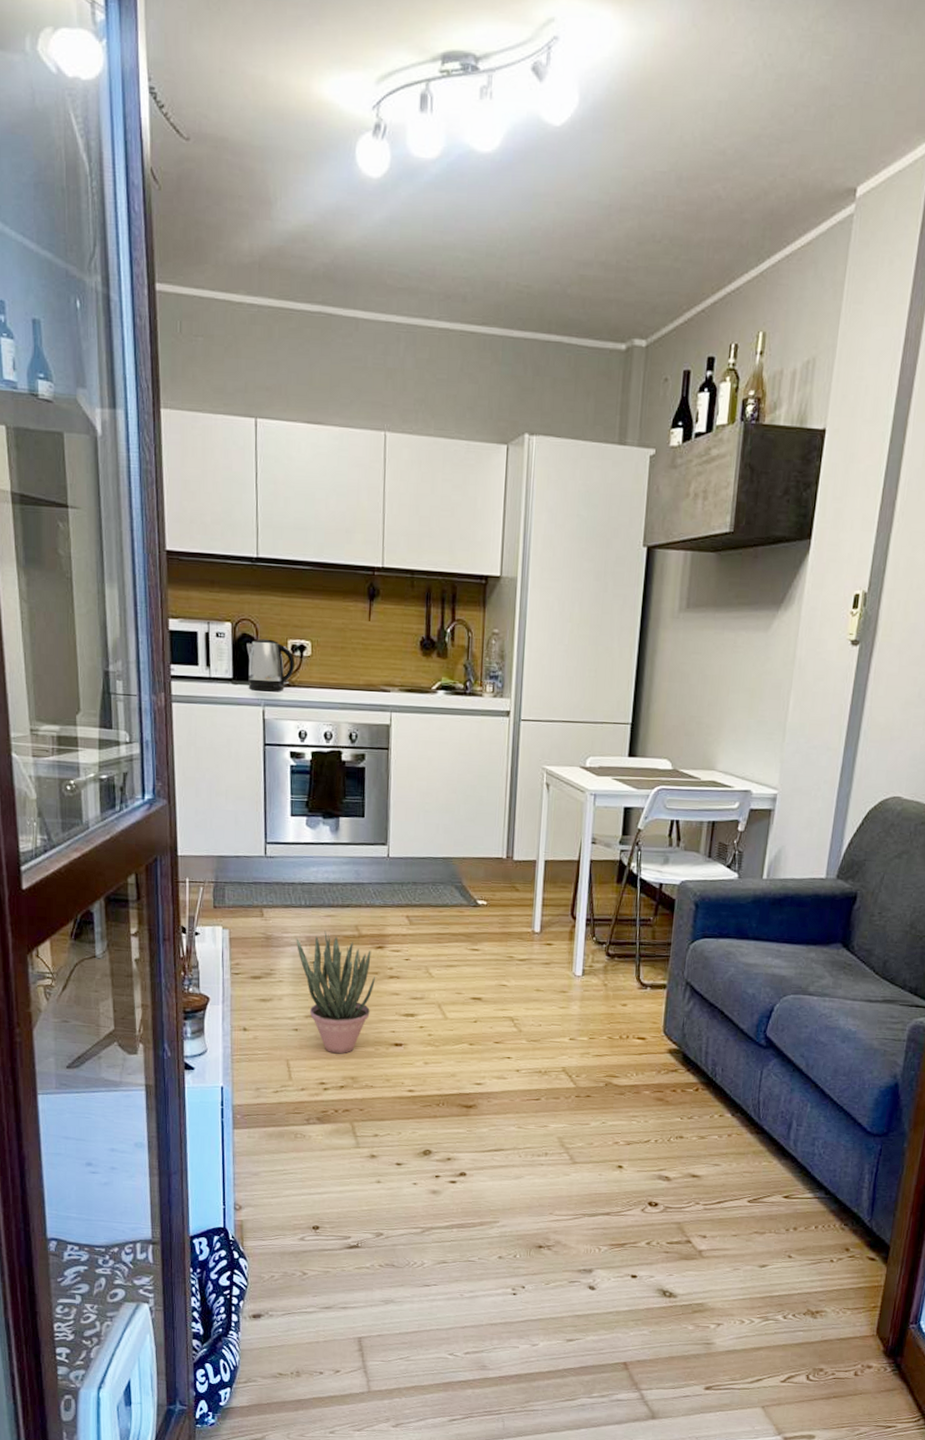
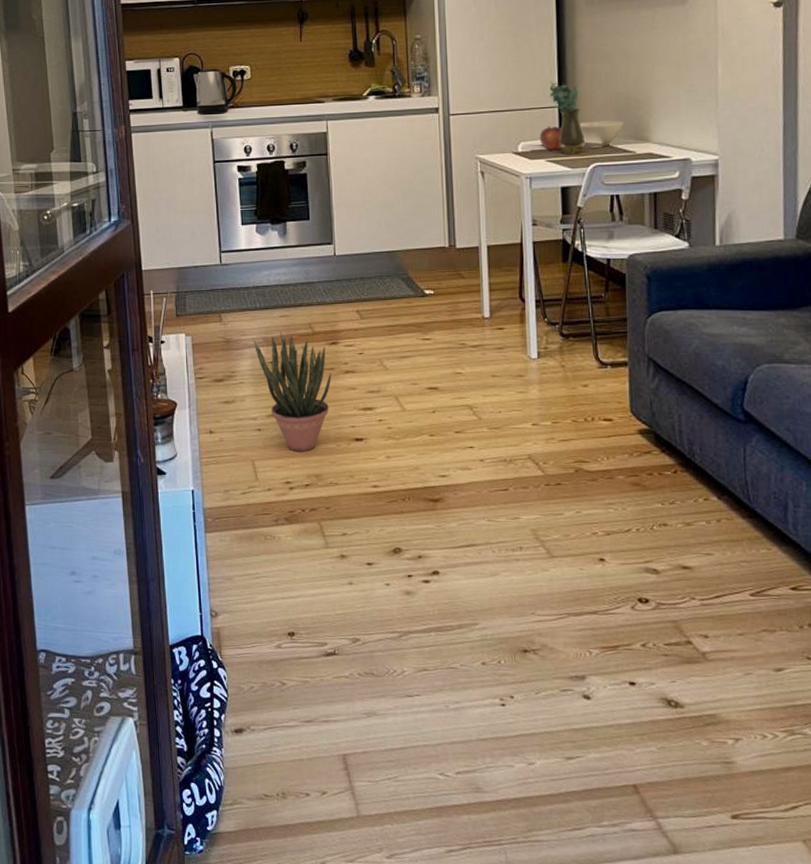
fruit: none [608,742,632,770] -> present [539,126,563,152]
vase: none [623,696,653,776] -> present [549,81,585,156]
bowl: none [649,742,694,770] -> present [579,120,624,148]

